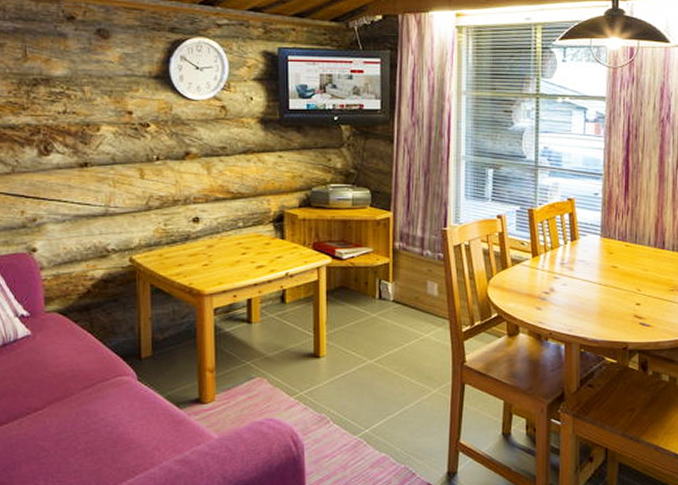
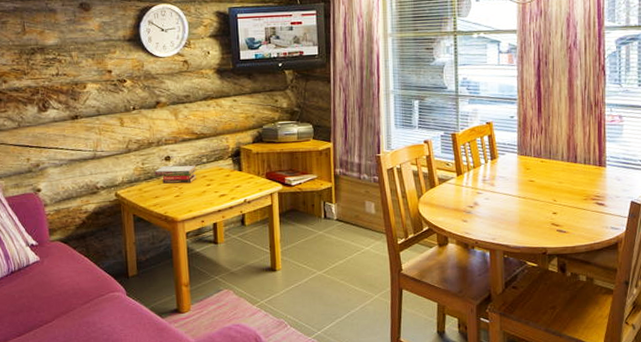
books: none [179,229,231,251] -> present [155,165,197,184]

